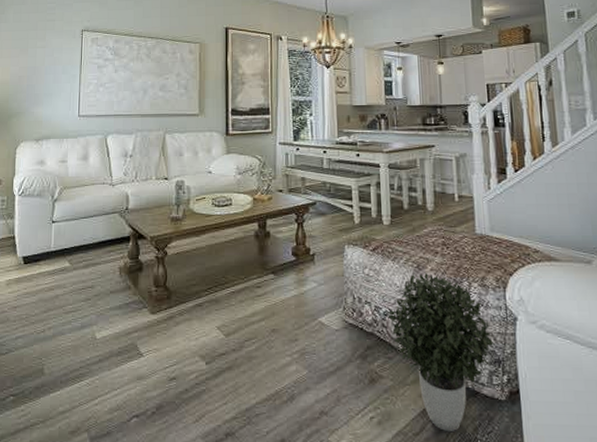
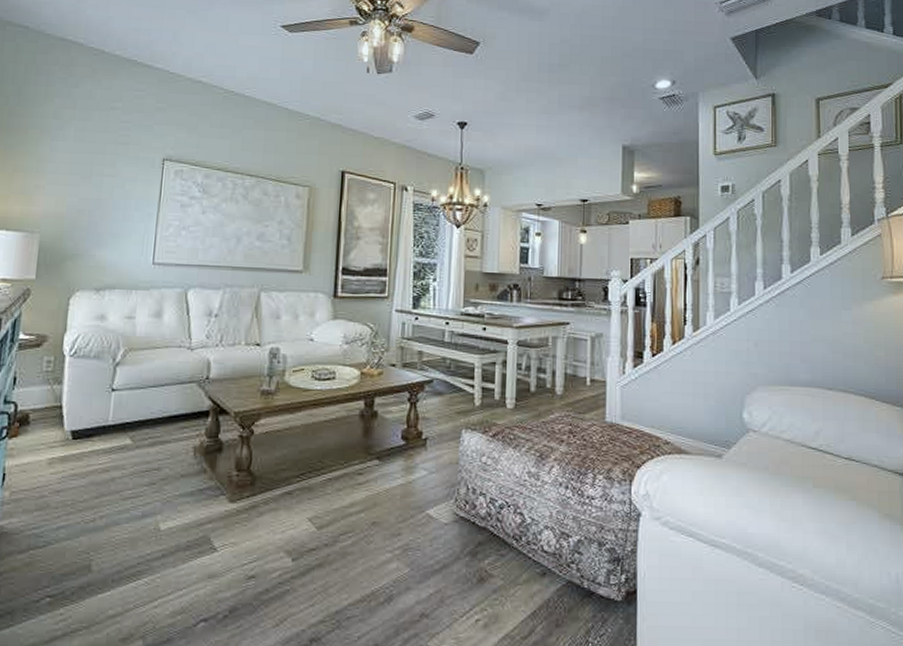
potted plant: present [388,273,493,432] -> none [503,463,614,635]

